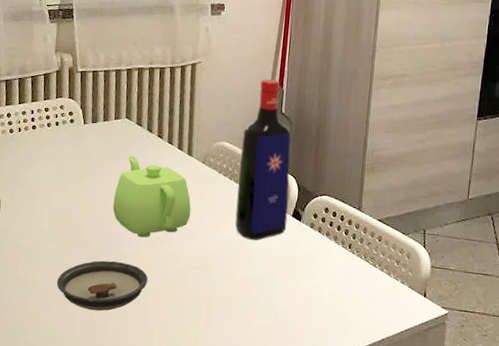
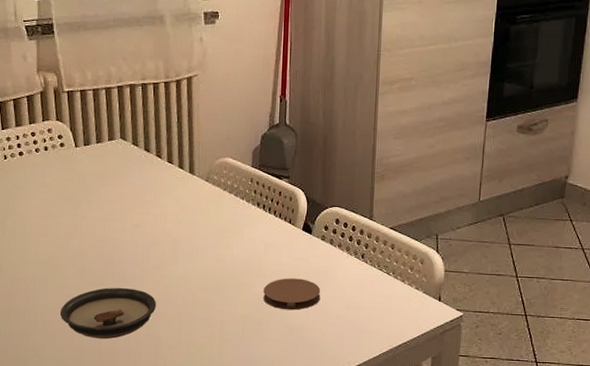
teapot: present [112,156,191,238] -> none [113,178,197,262]
liquor bottle: present [235,78,291,241] -> none [243,89,298,257]
coaster: none [250,263,307,296] -> present [263,278,321,311]

